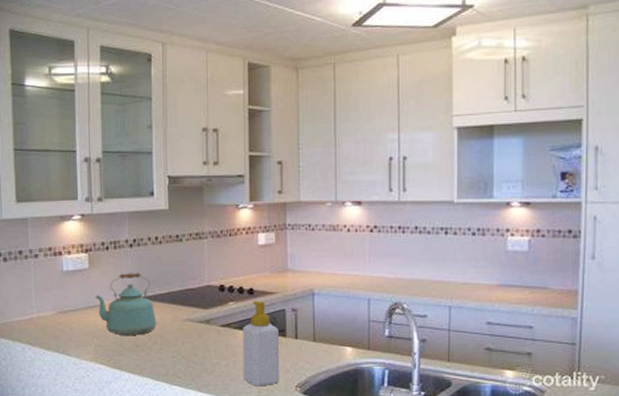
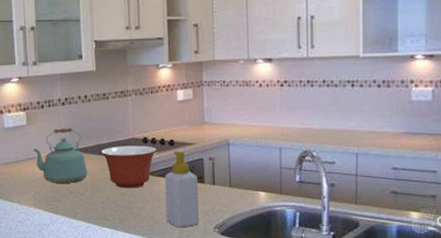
mixing bowl: none [171,294,234,342] -> present [100,145,157,189]

